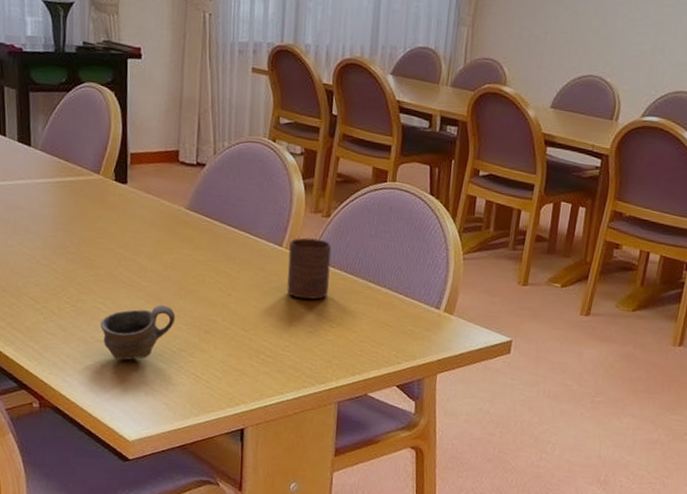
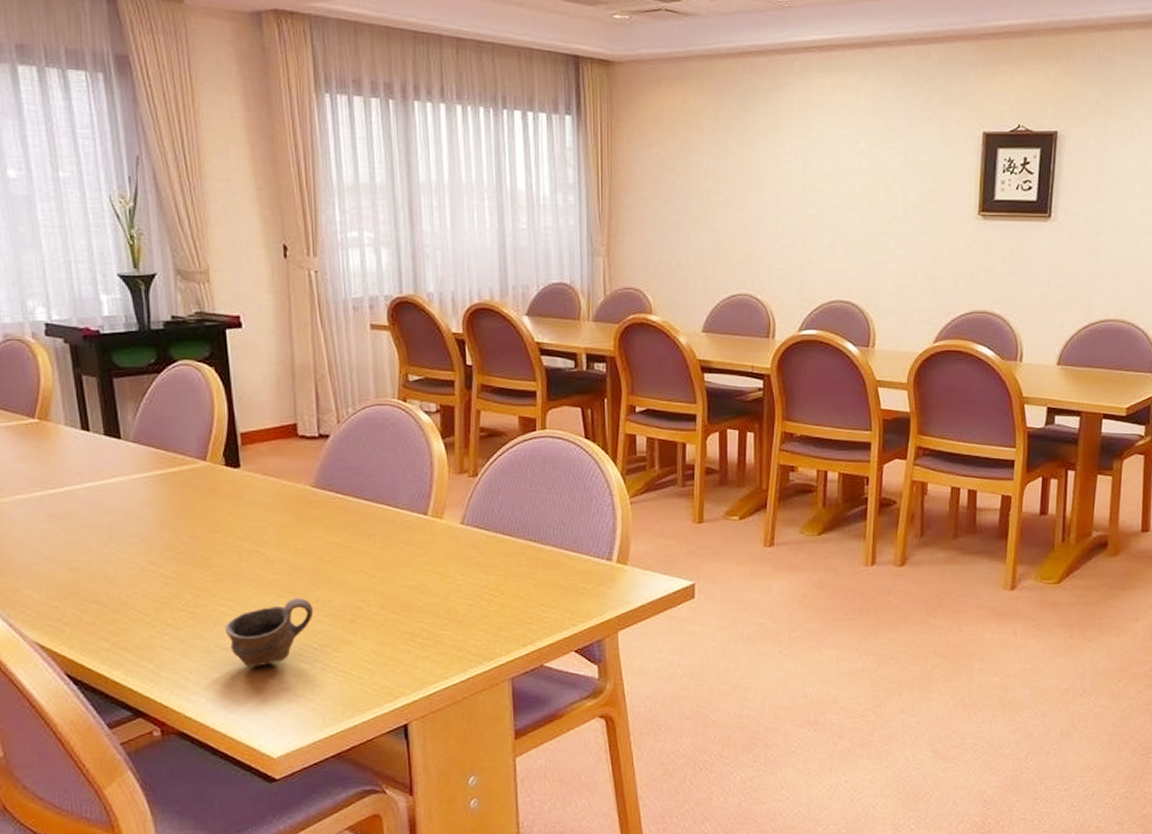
cup: present [286,237,332,300] -> none [435,502,486,570]

